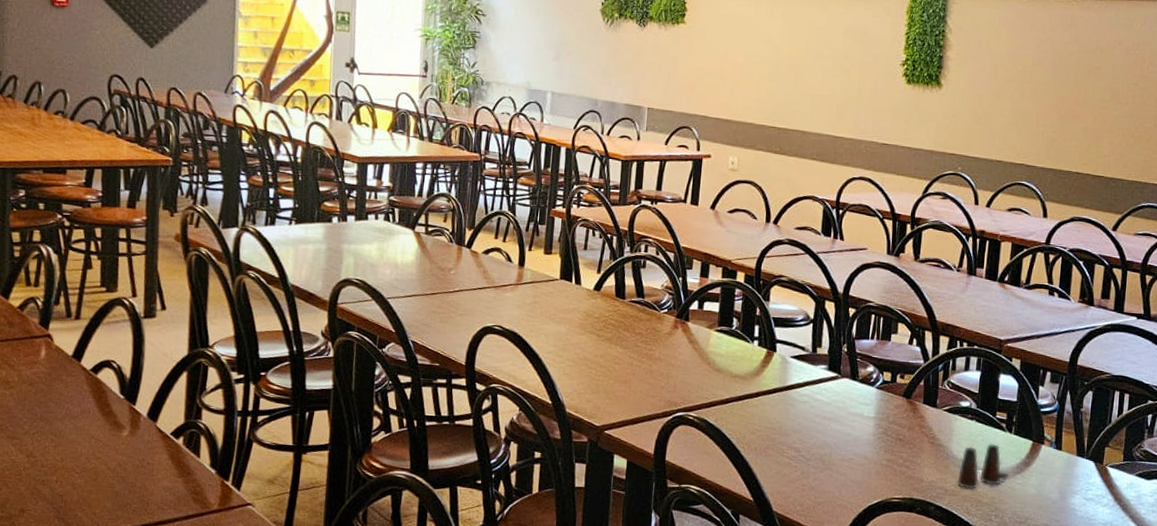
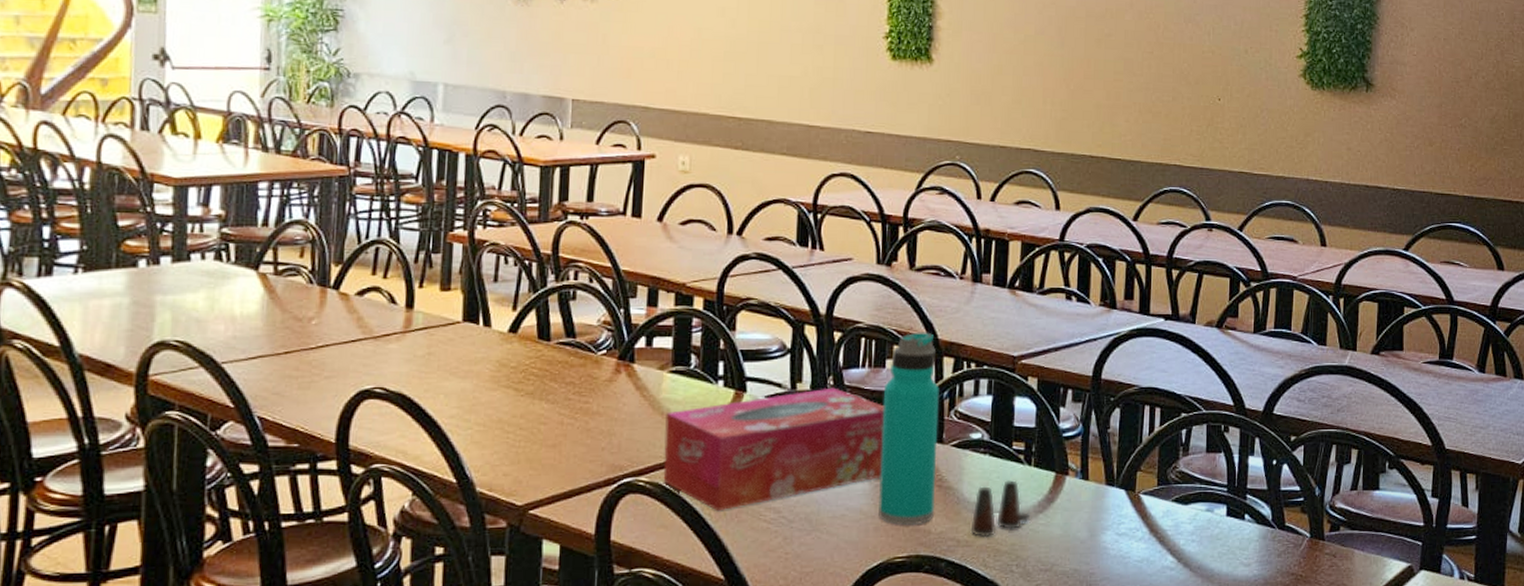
tissue box: none [708,353,888,446] -> present [663,387,884,512]
water bottle: none [880,313,936,473] -> present [878,332,939,525]

